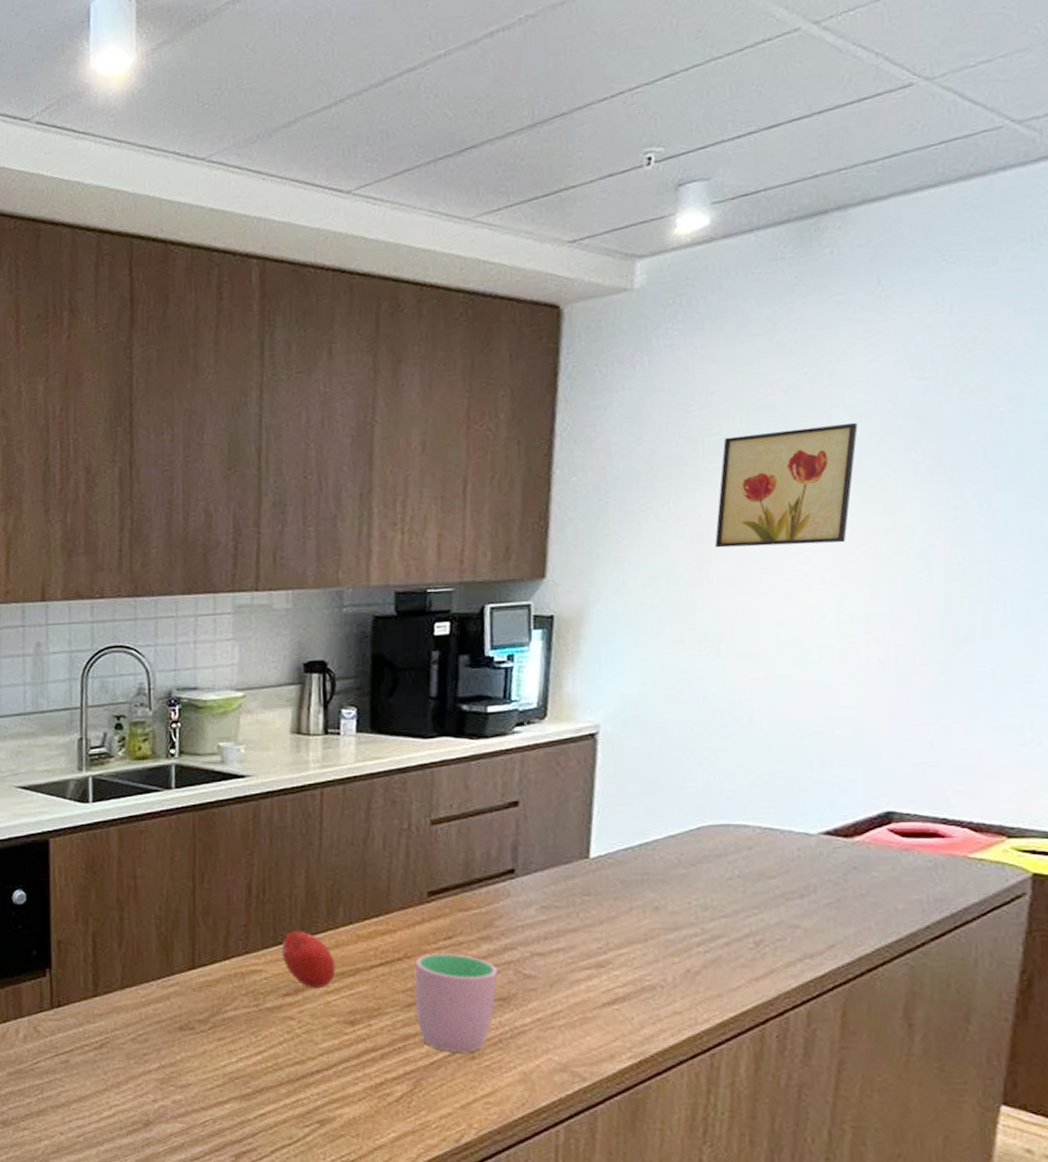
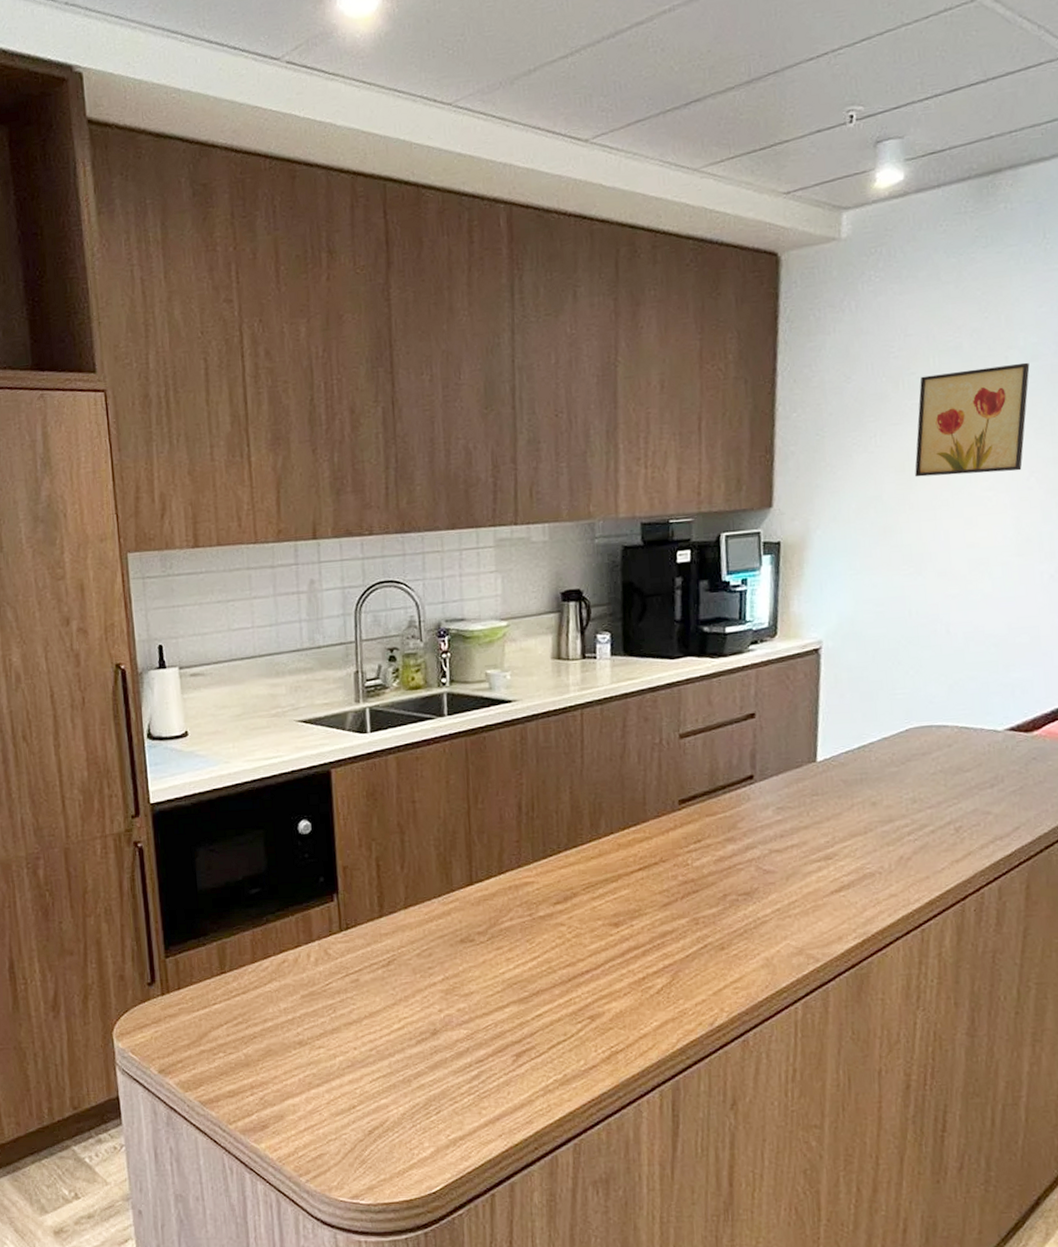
fruit: present [281,931,336,989] -> none [550,843,600,896]
cup: present [414,952,498,1053] -> none [670,855,742,945]

